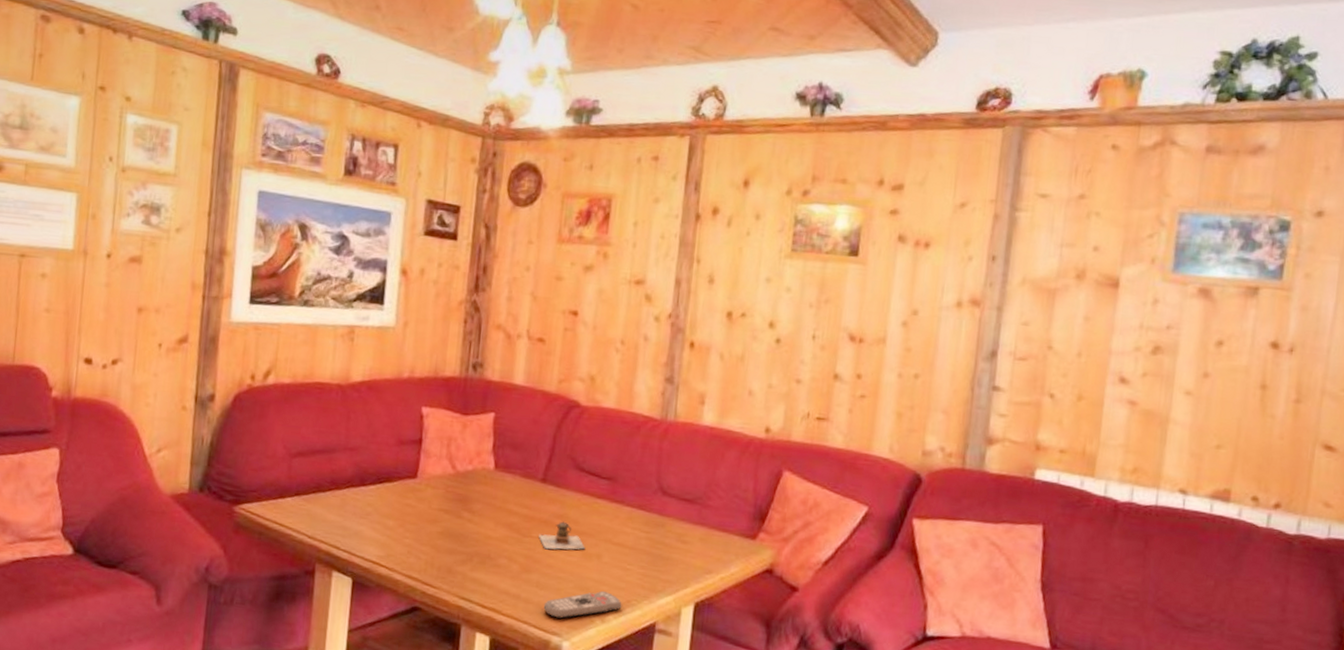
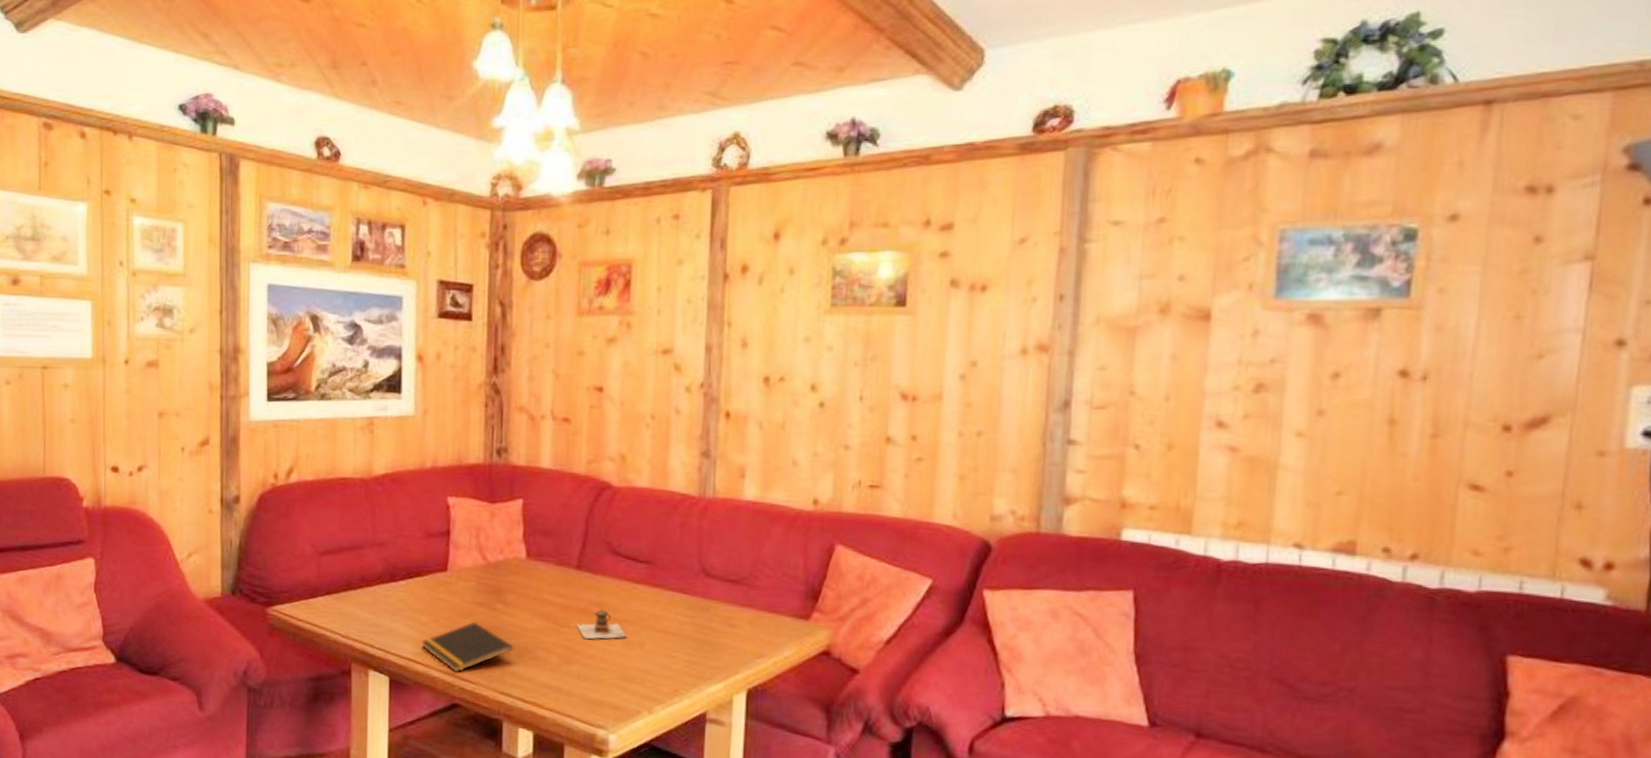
notepad: none [387,527,476,577] -> present [422,621,513,673]
remote control: present [543,590,622,619] -> none [586,680,669,711]

